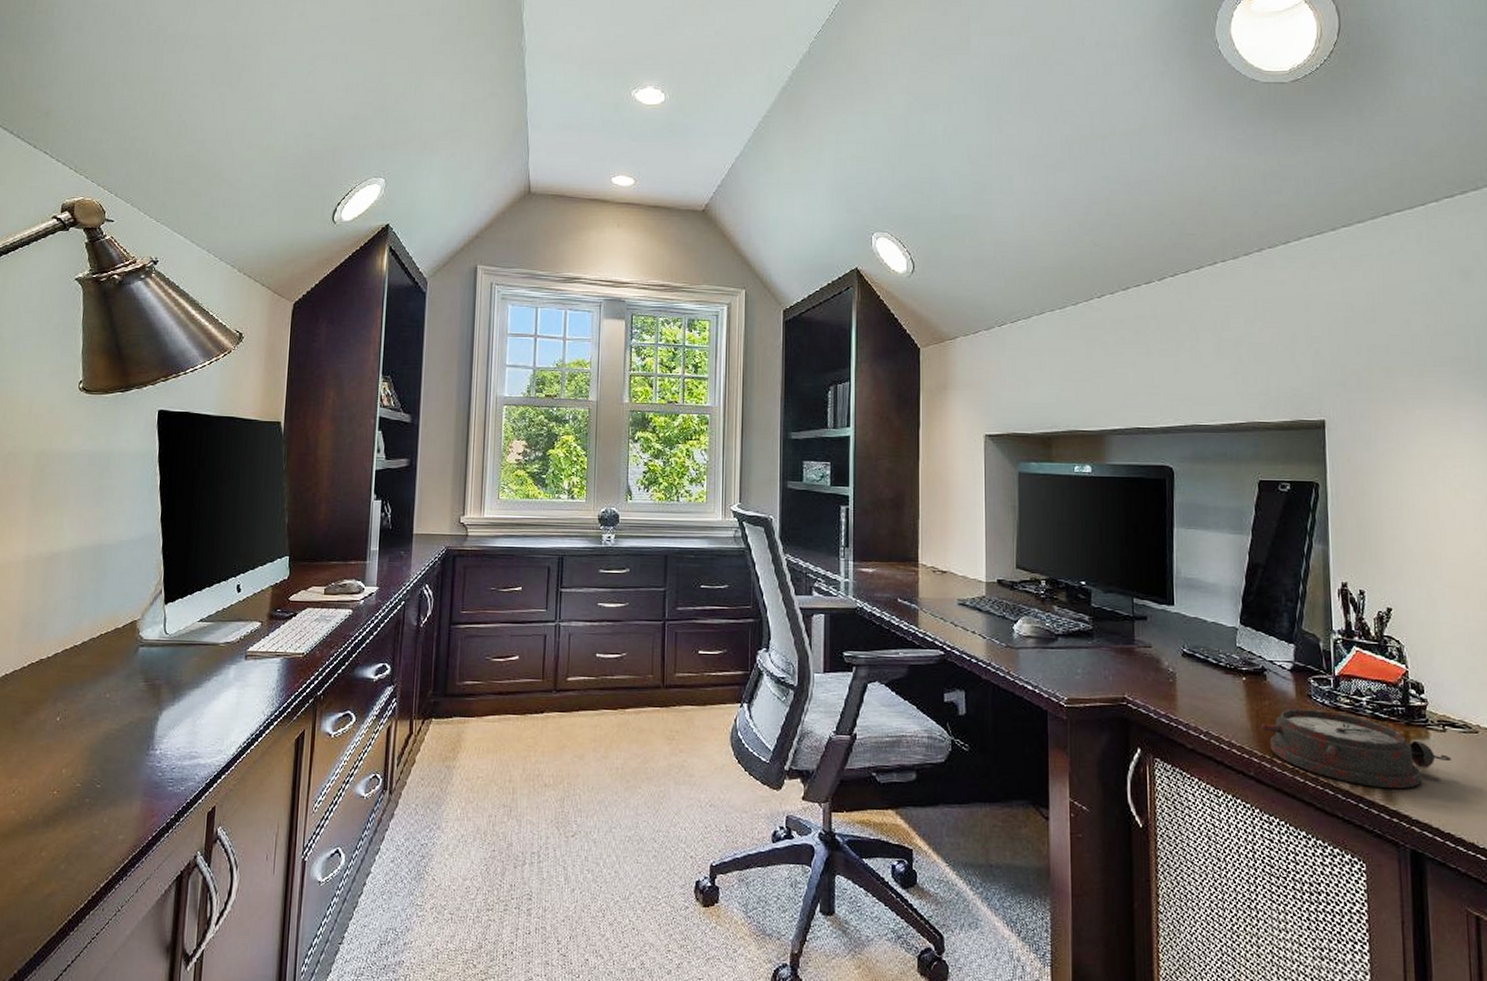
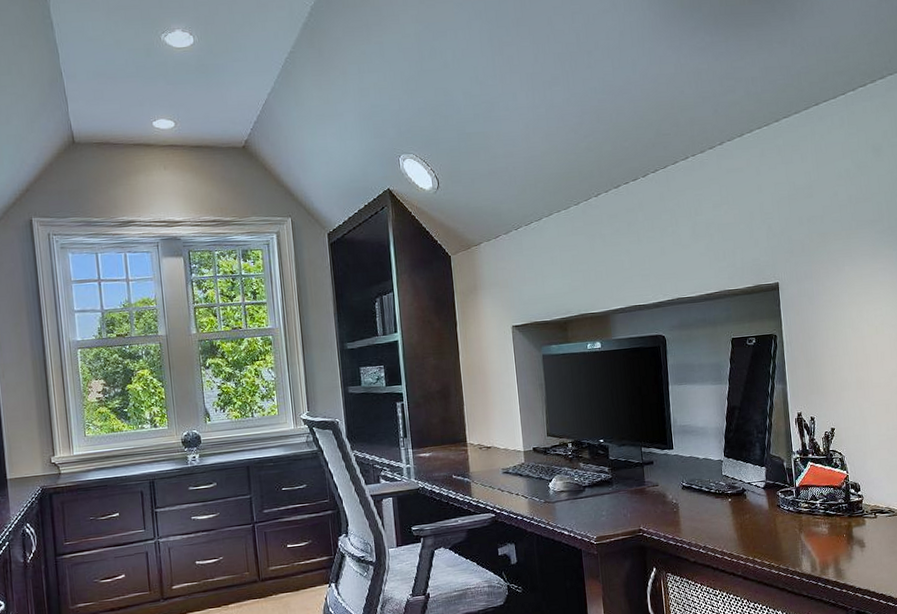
alarm clock: present [1260,708,1452,789] -> none [743,515,882,569]

